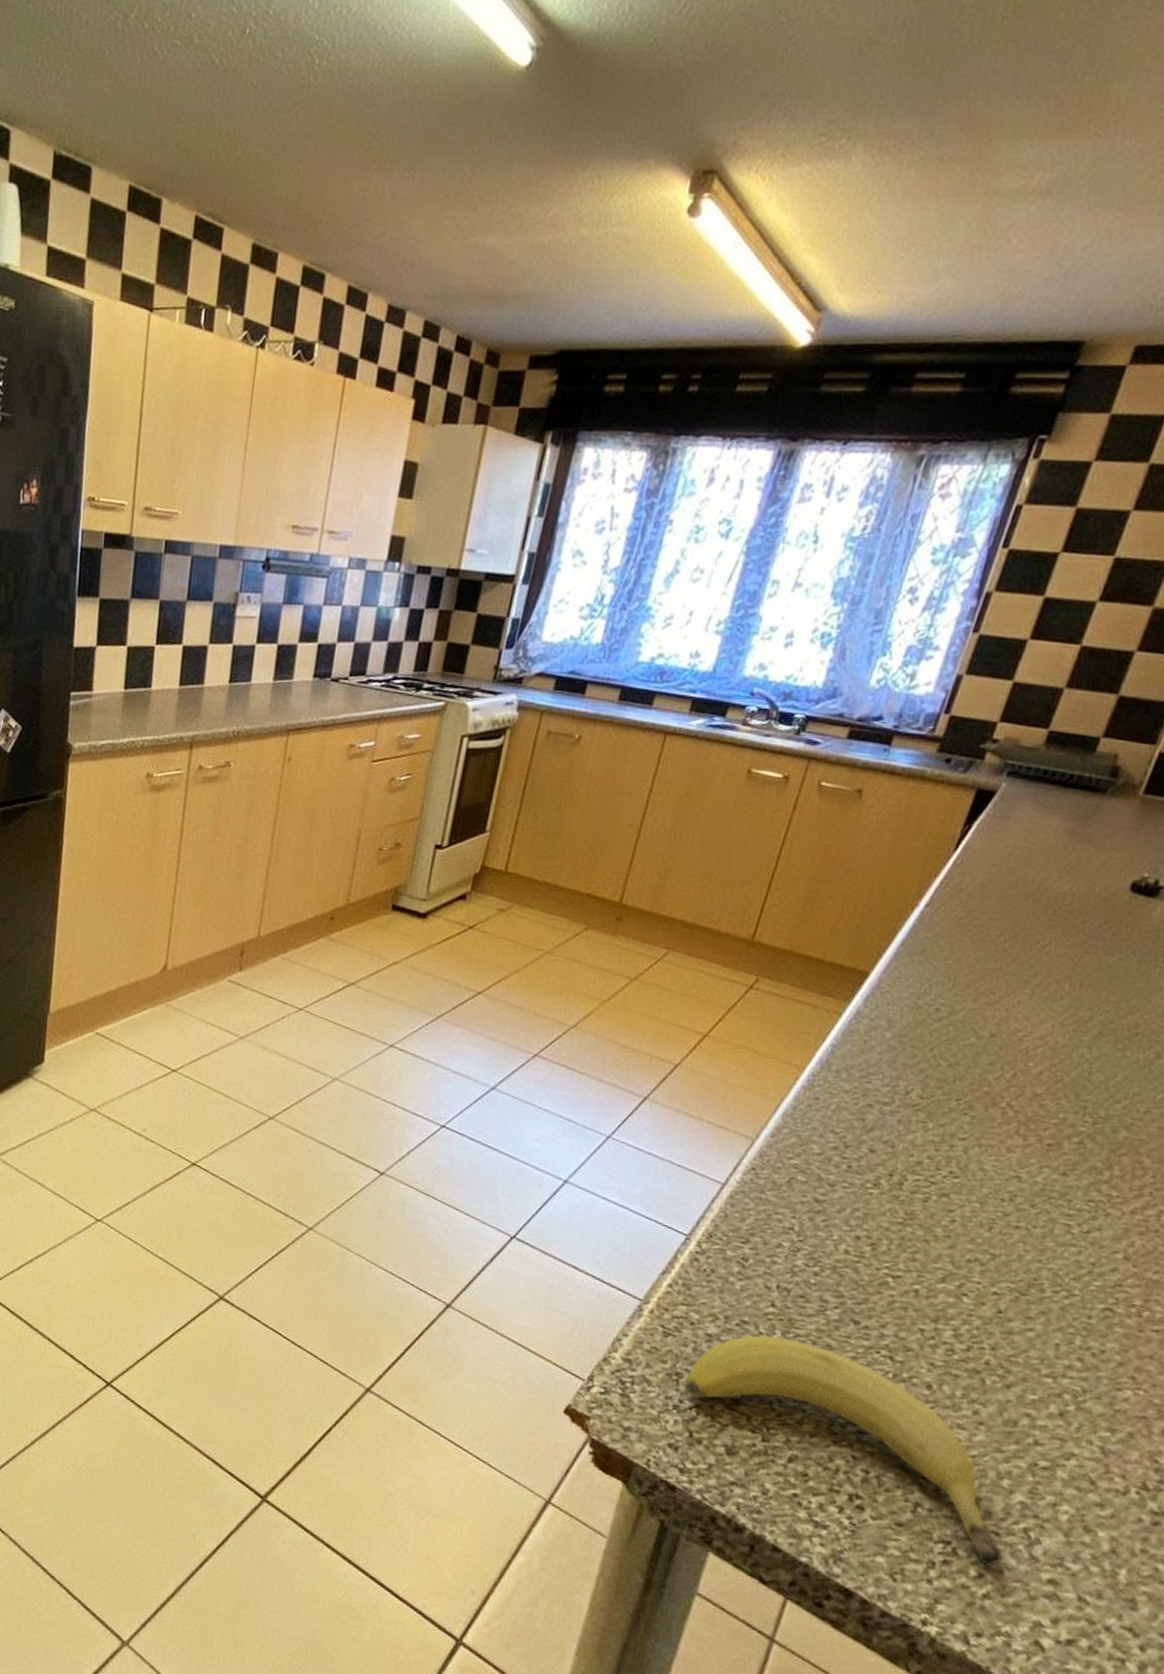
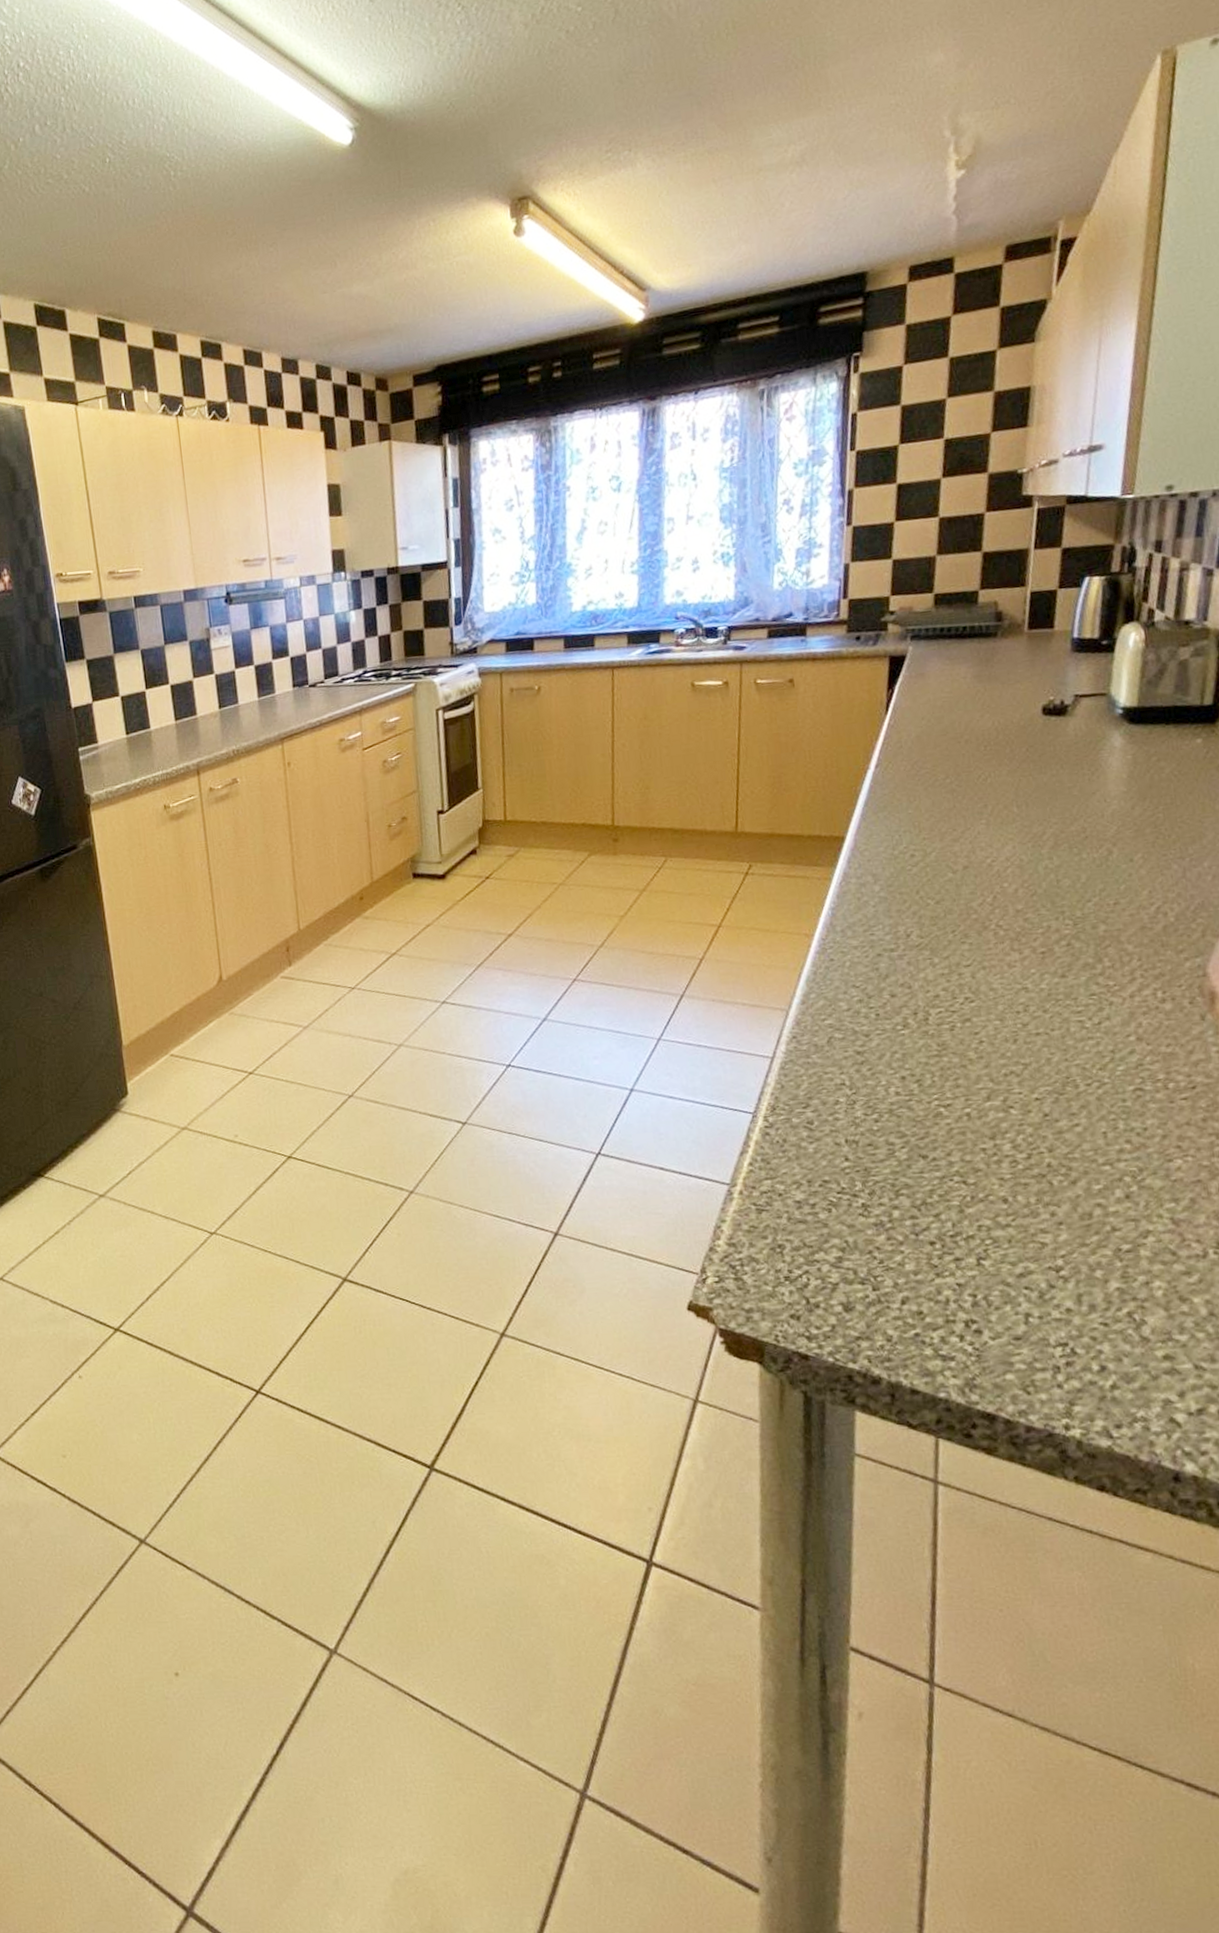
fruit: present [684,1334,1002,1568] -> none [788,1186,1117,1359]

